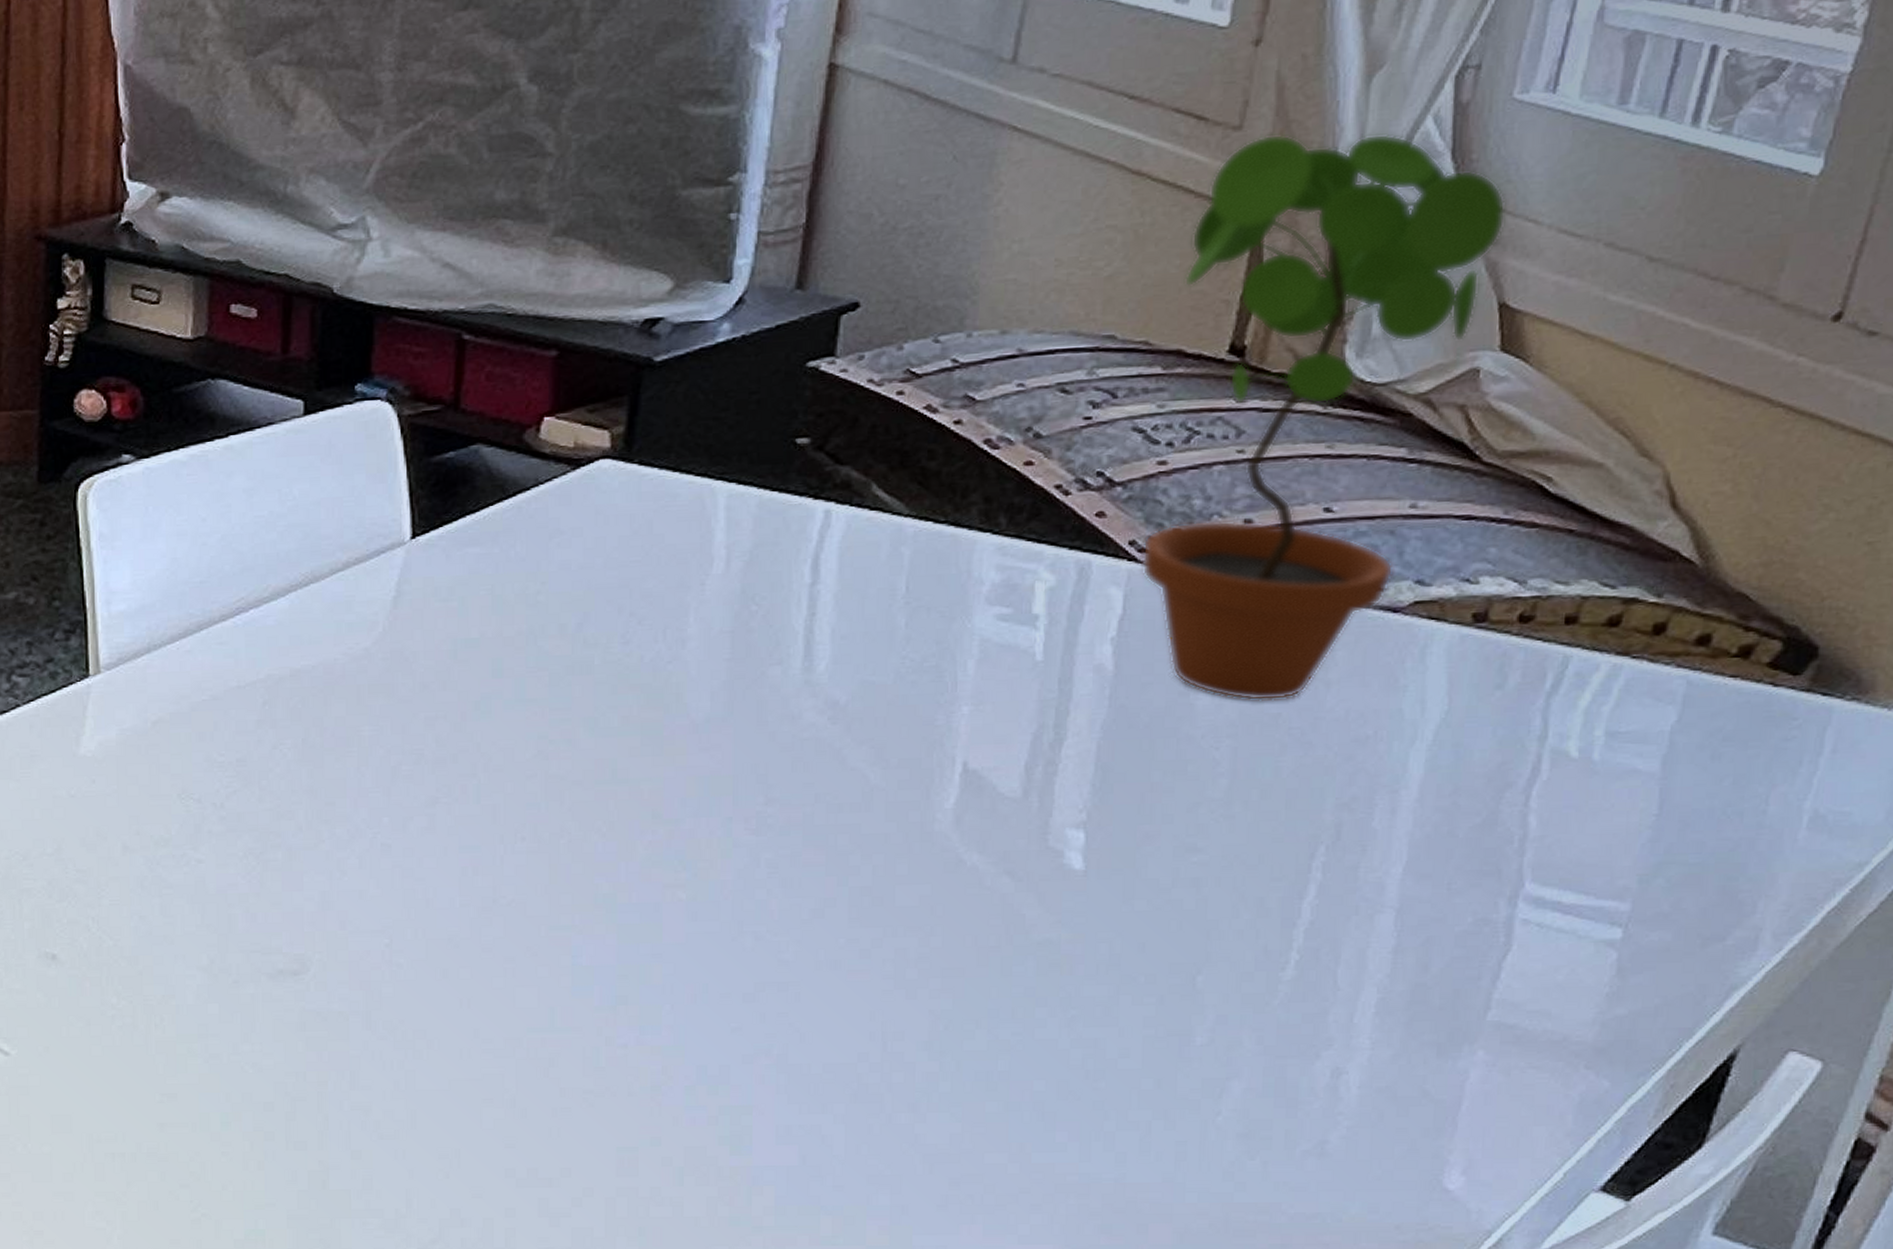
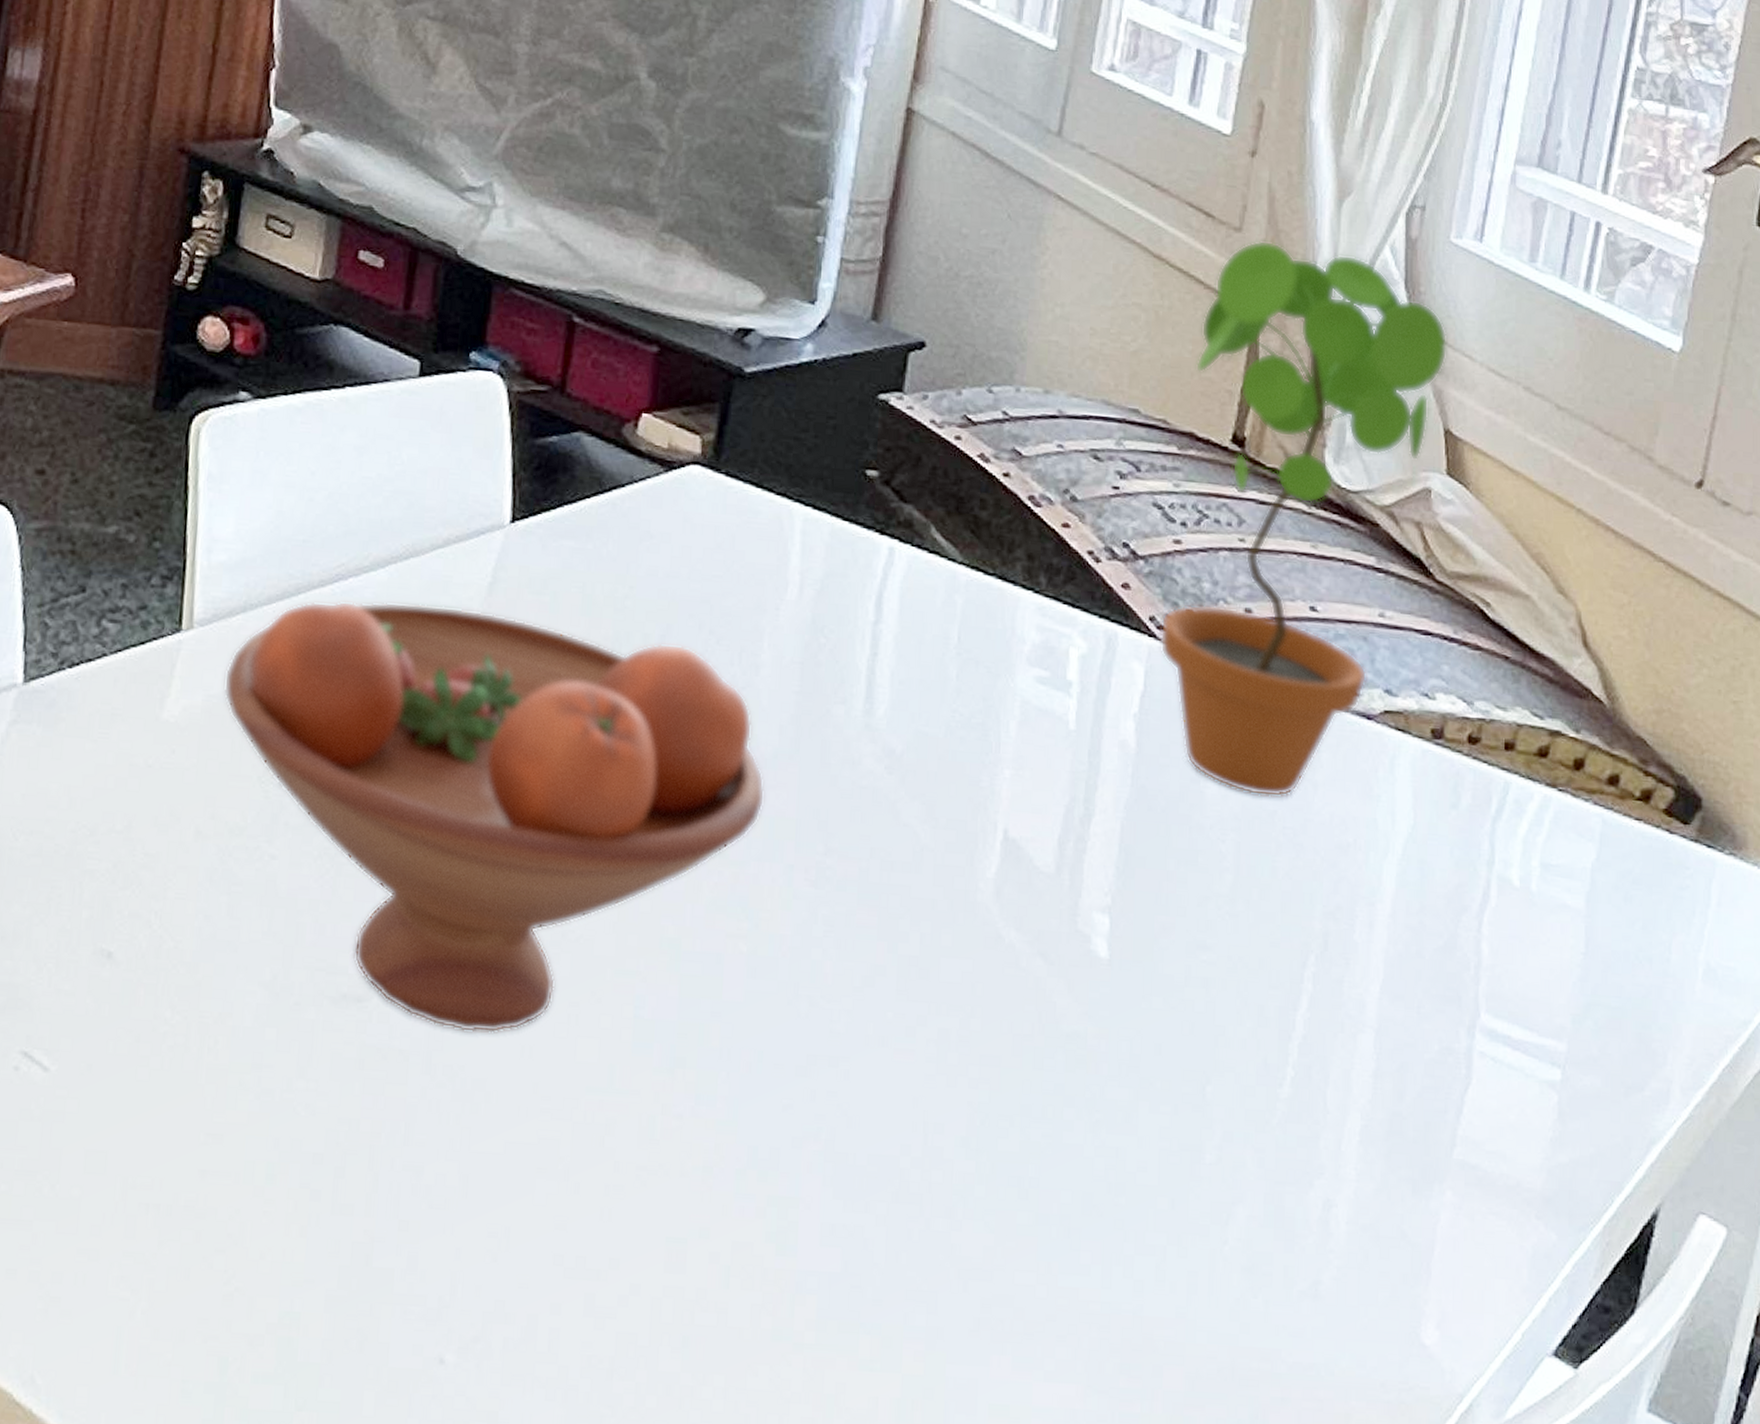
fruit bowl: none [135,623,698,992] -> present [223,600,765,1033]

